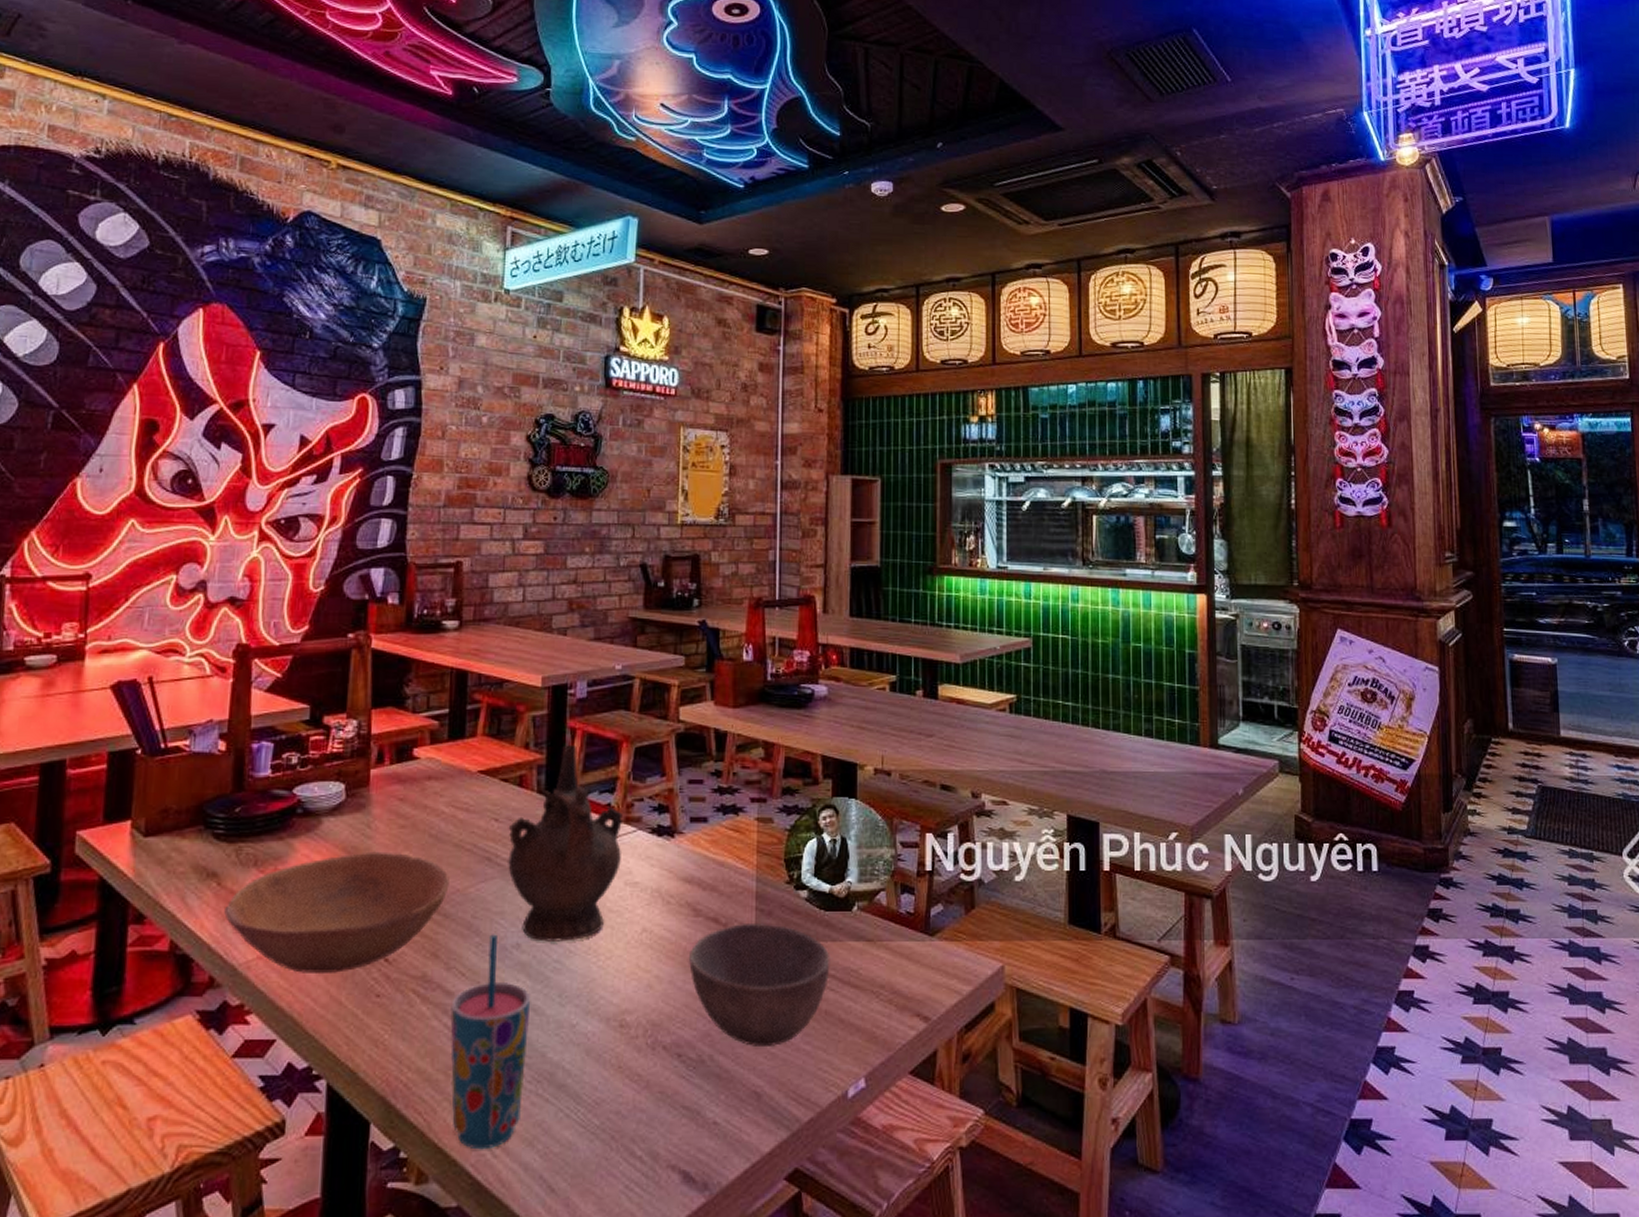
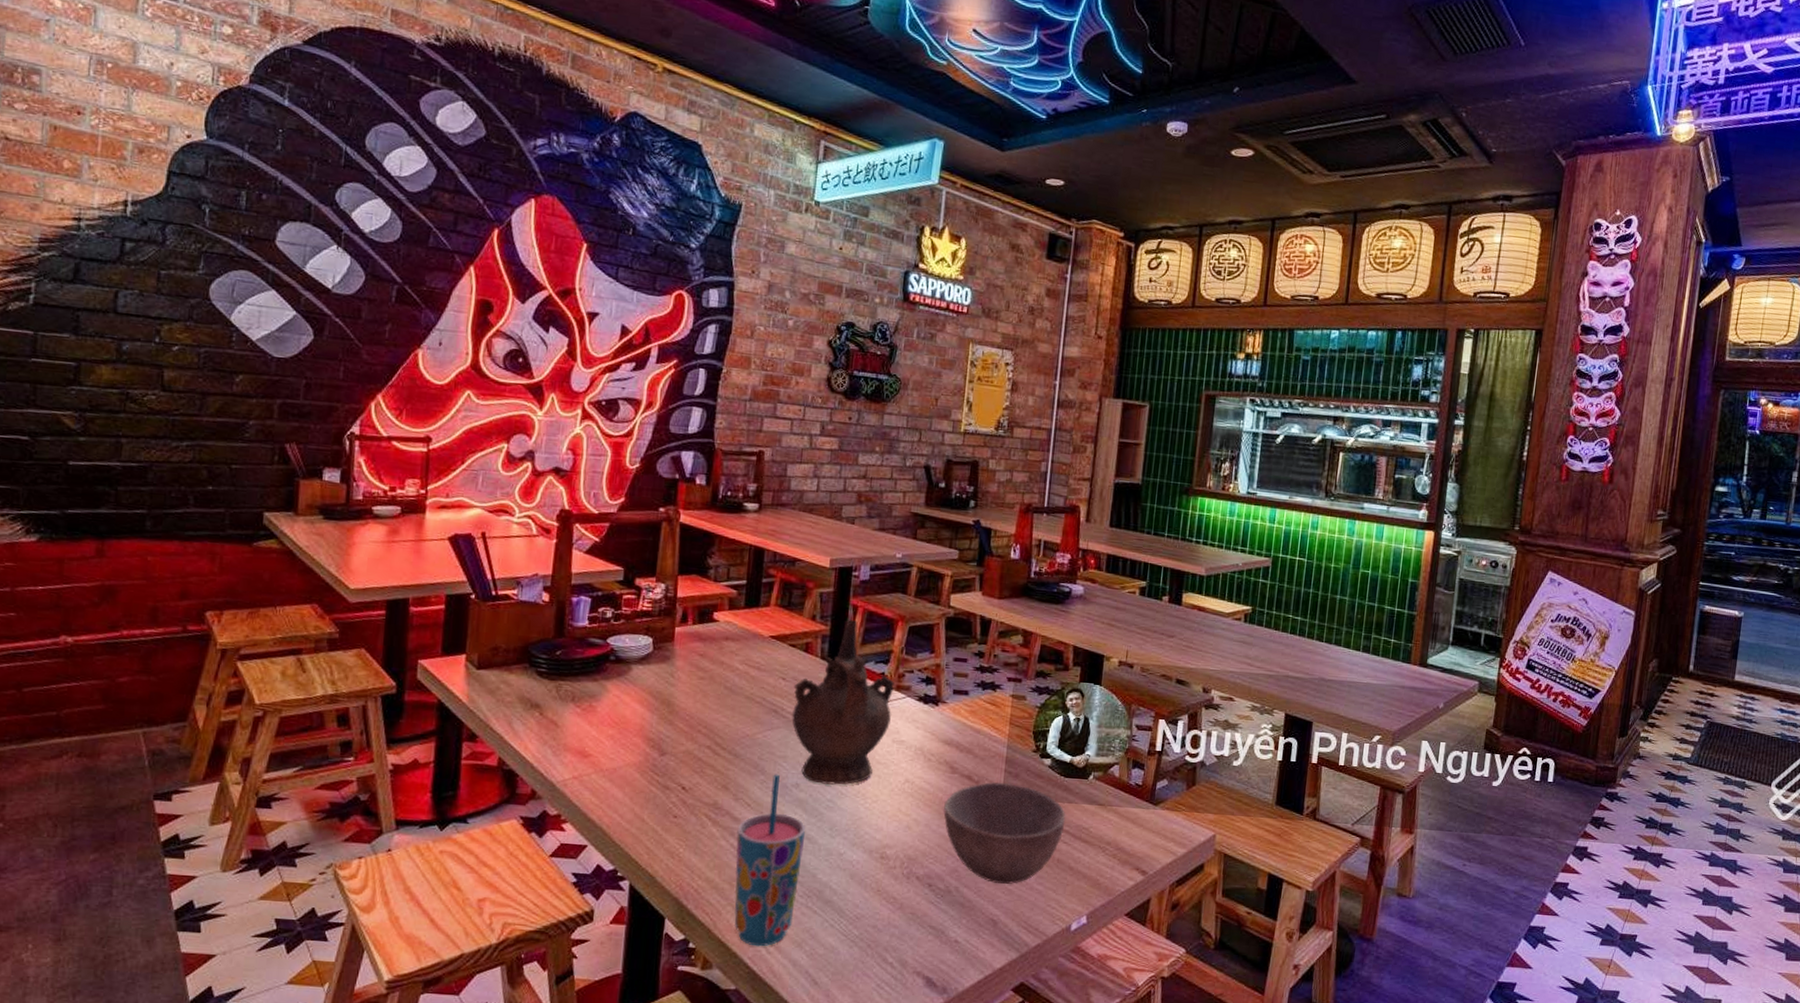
bowl: present [224,851,450,973] -> none [545,697,741,795]

